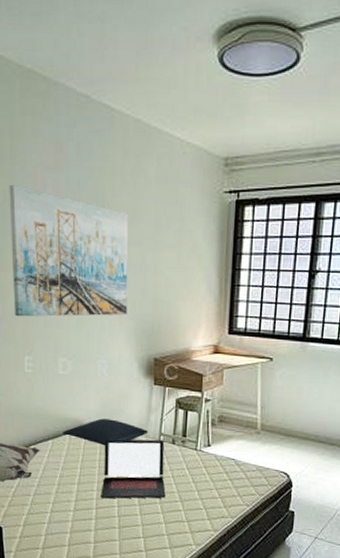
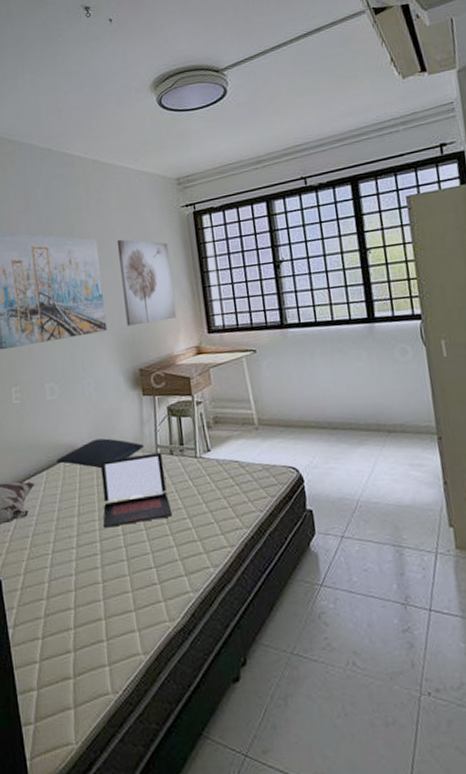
wall art: none [148,218,203,314] -> present [116,239,177,327]

